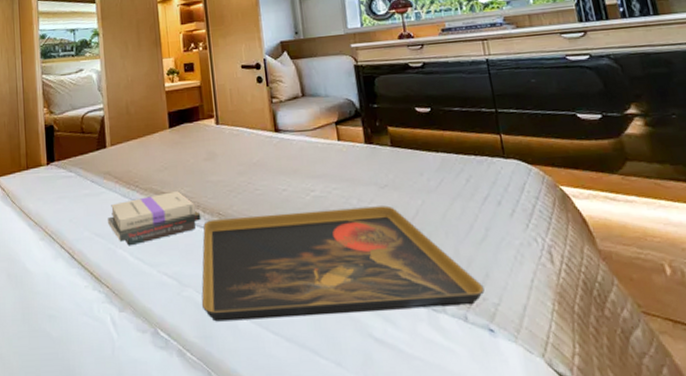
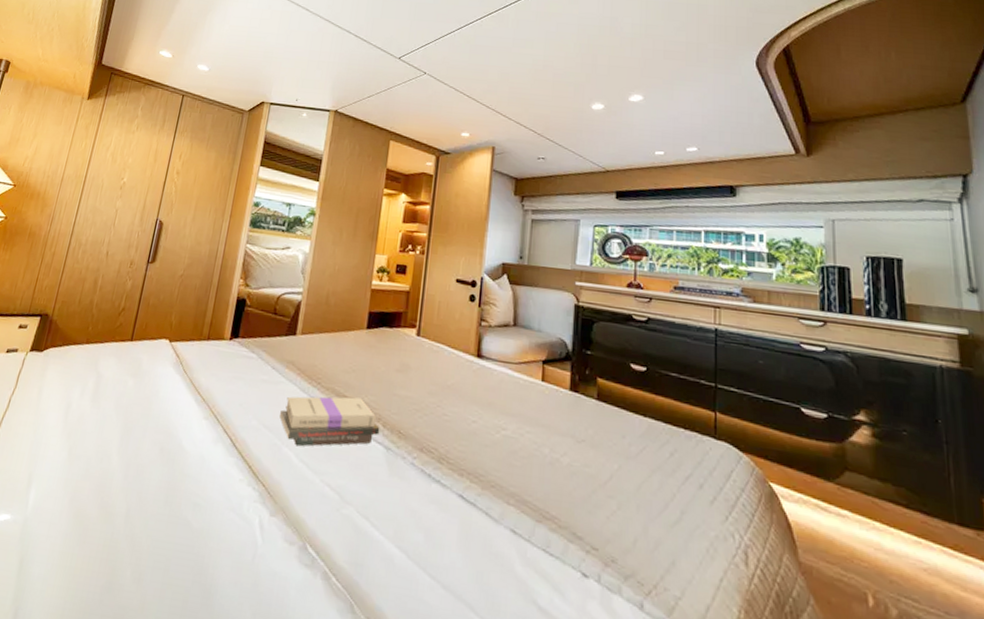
decorative tray: present [201,205,485,322] -> none [359,436,667,593]

